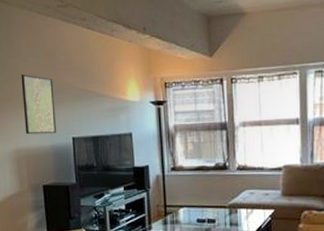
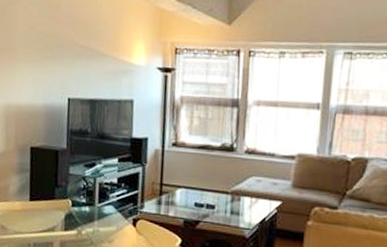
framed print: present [21,74,57,135] -> none [18,23,54,92]

